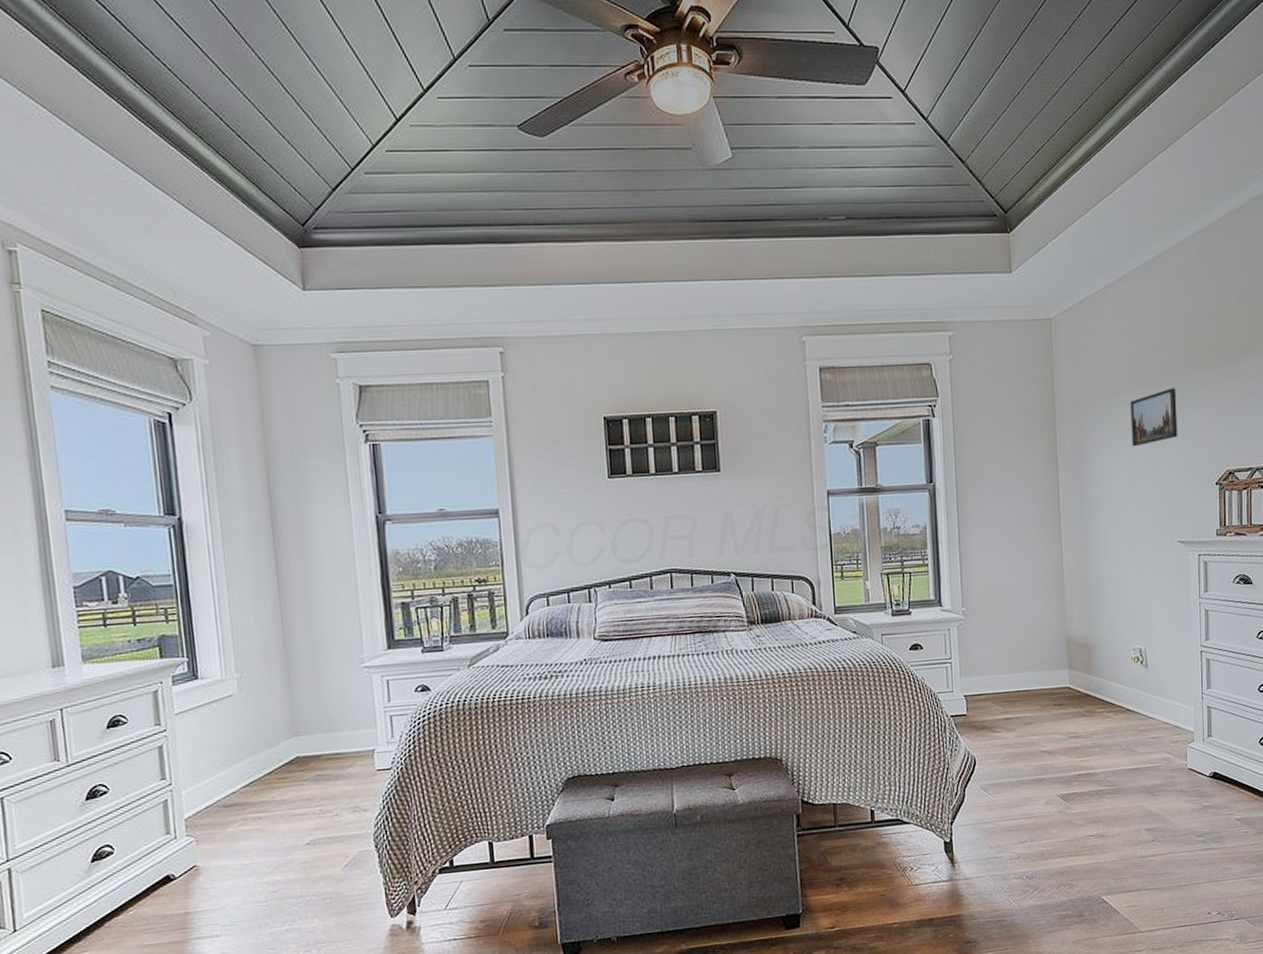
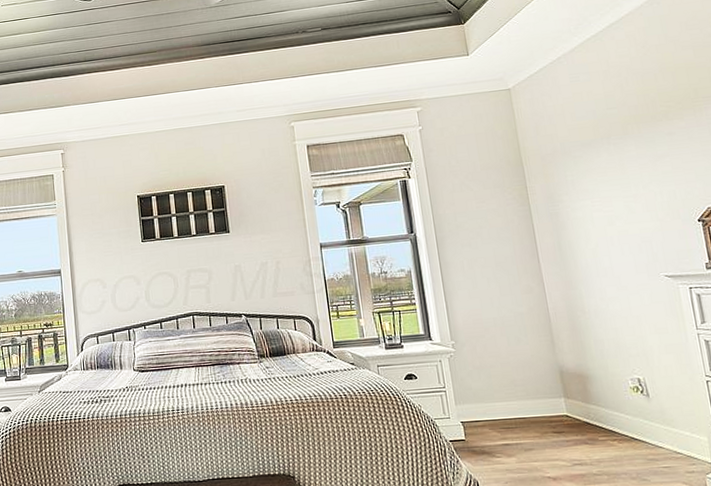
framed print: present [1130,388,1178,447] -> none [597,137,651,192]

